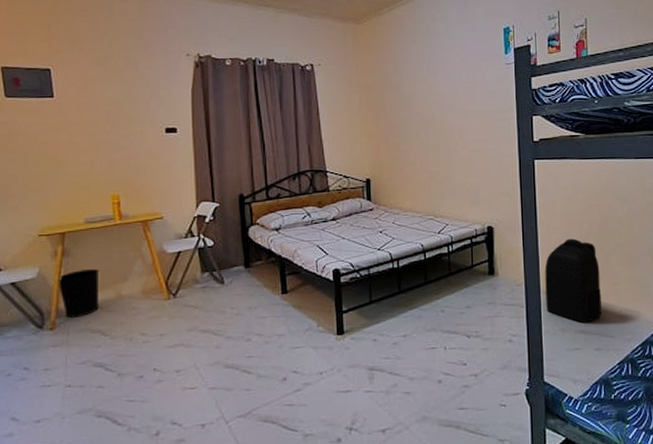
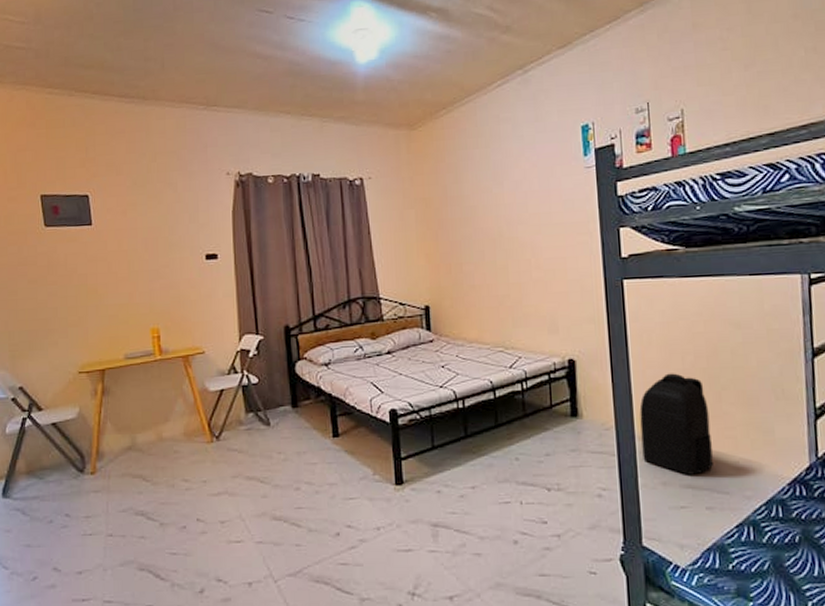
wastebasket: present [57,268,100,318] -> none [97,408,140,461]

